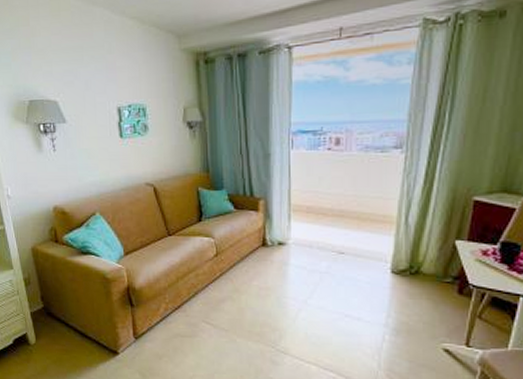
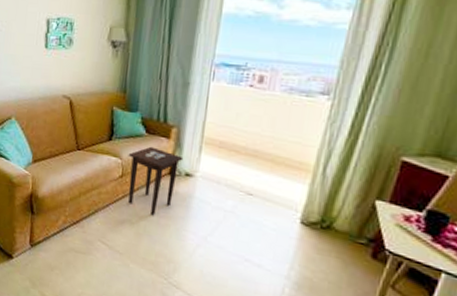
side table: none [220,221,274,289] -> present [128,146,184,216]

